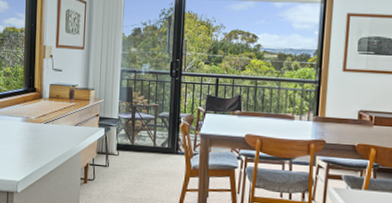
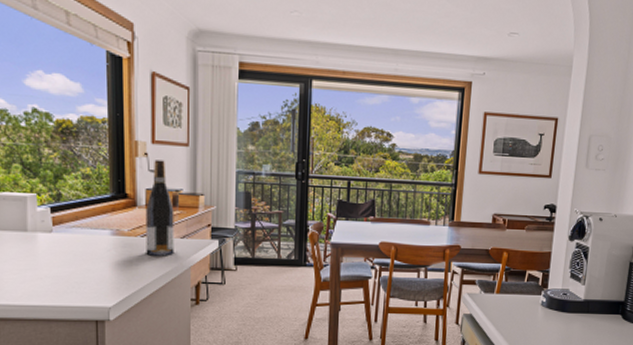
wine bottle: none [47,60,71,141] -> present [145,160,174,256]

